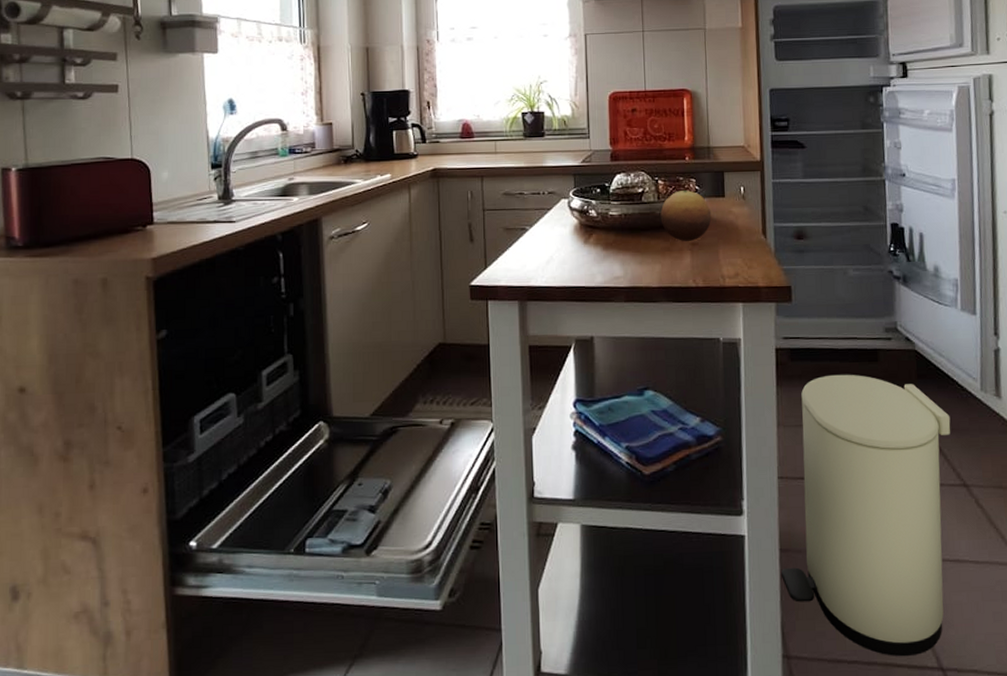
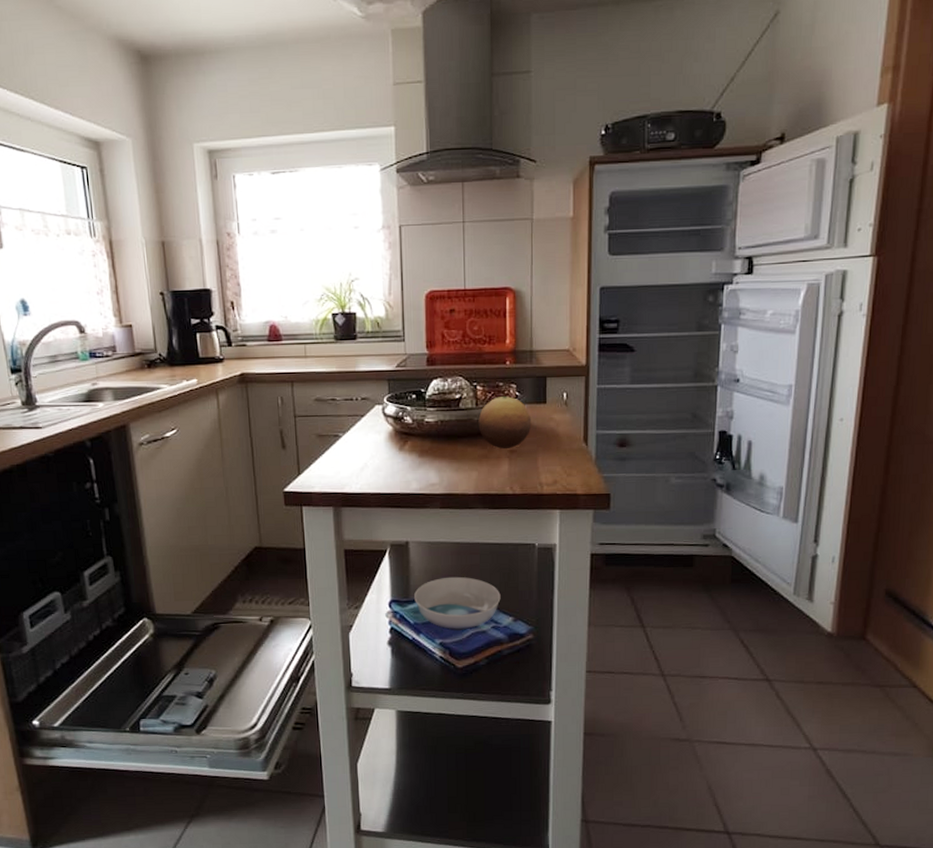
bowl: none [599,373,687,433] -> present [414,576,501,631]
pedal bin: present [780,374,951,657] -> none [584,578,760,823]

